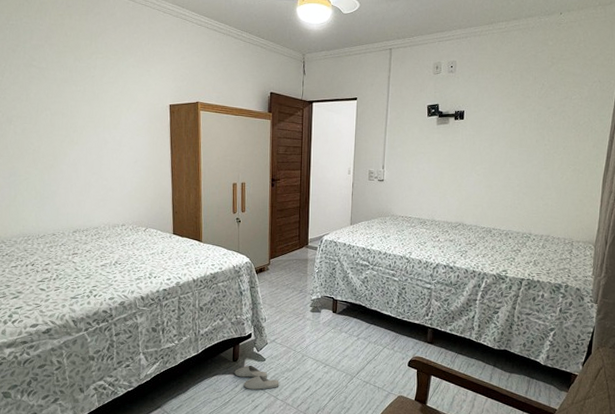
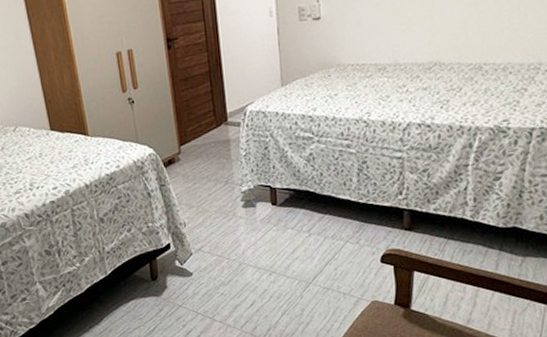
slippers: present [234,365,279,390] -> none [155,282,215,312]

